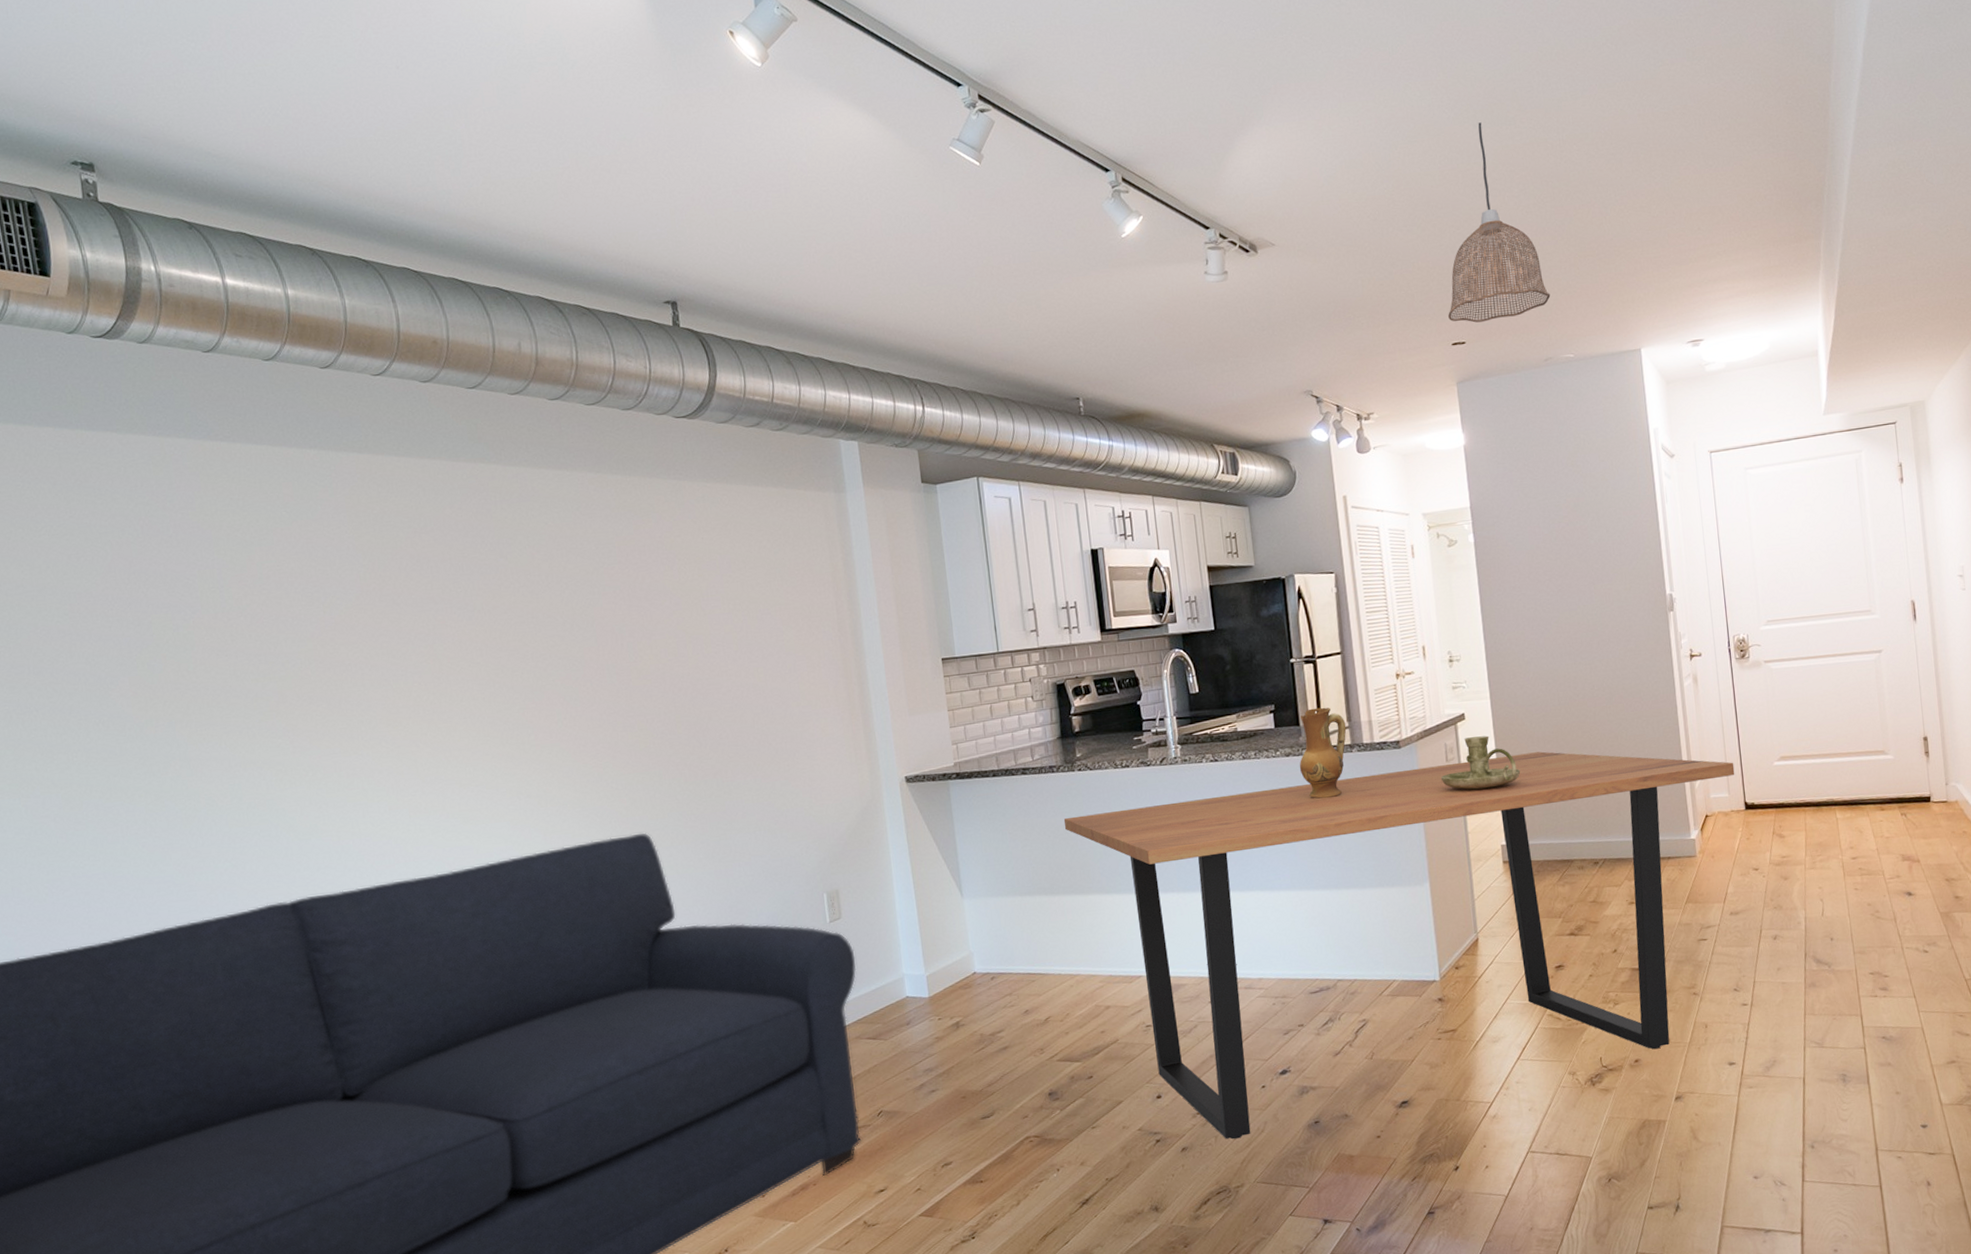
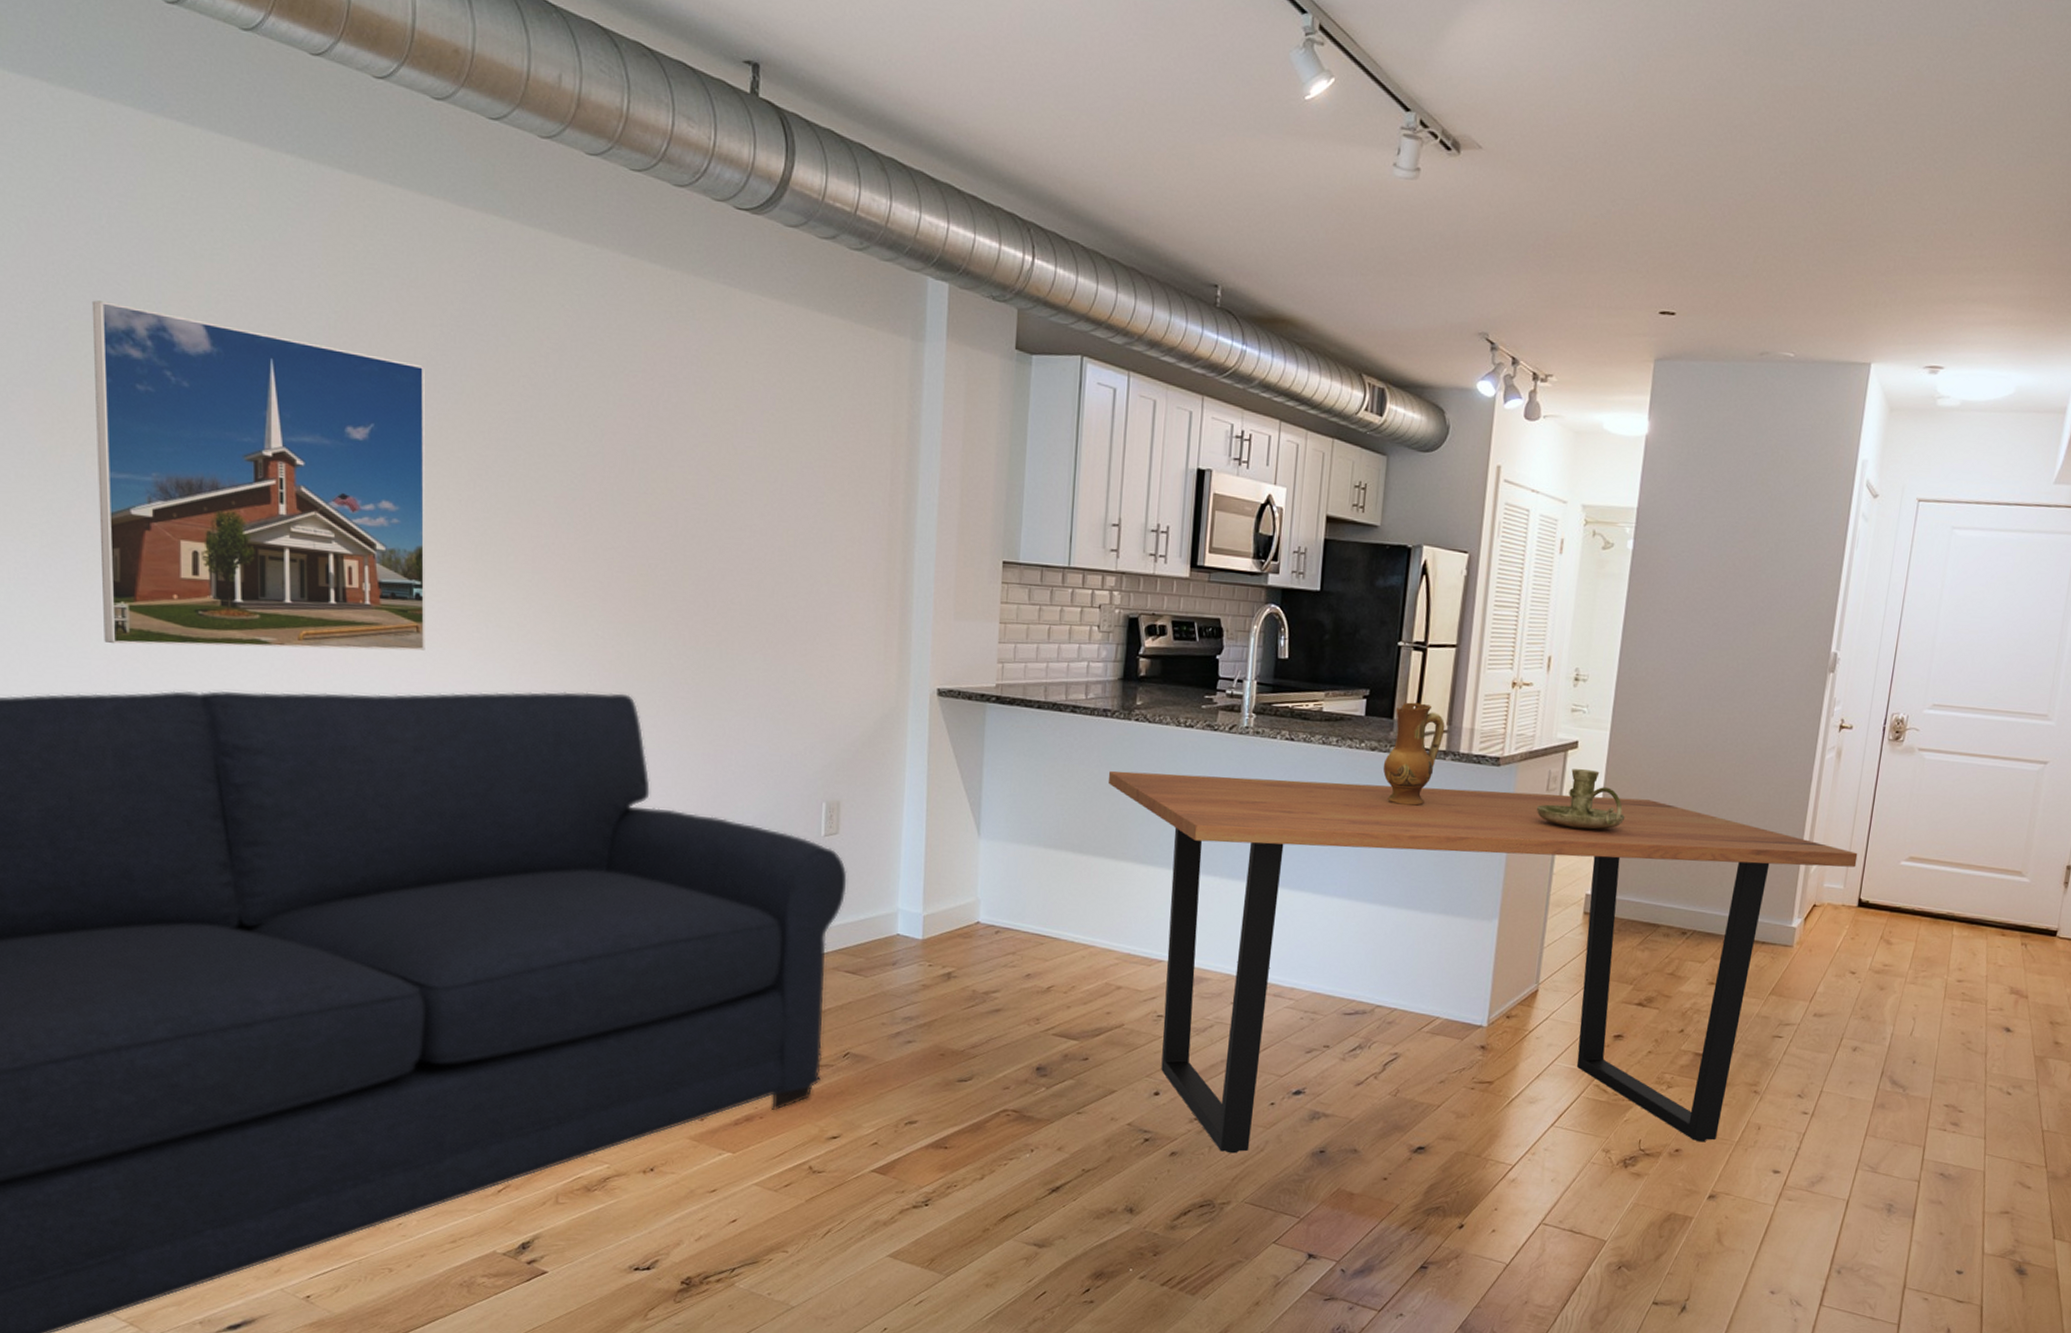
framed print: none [168,594,471,875] -> present [91,300,426,651]
pendant lamp: present [1448,122,1551,323] -> none [1662,49,1785,295]

